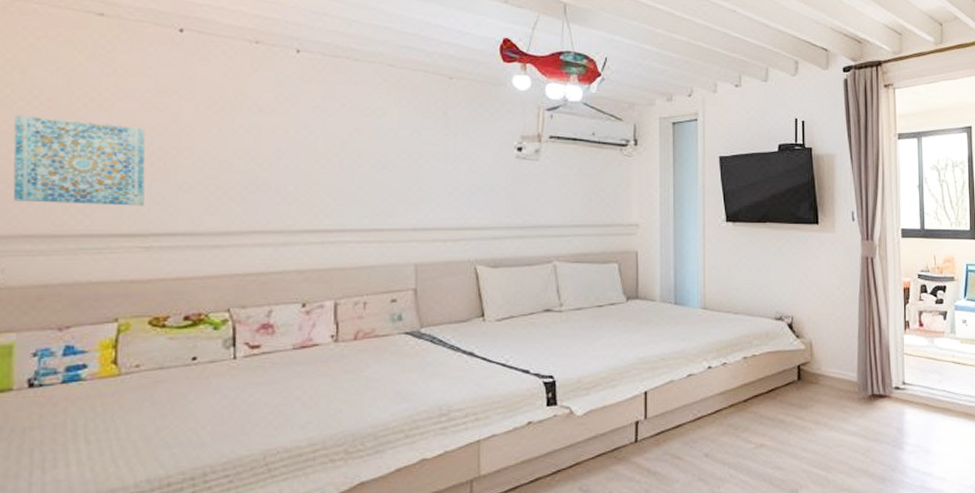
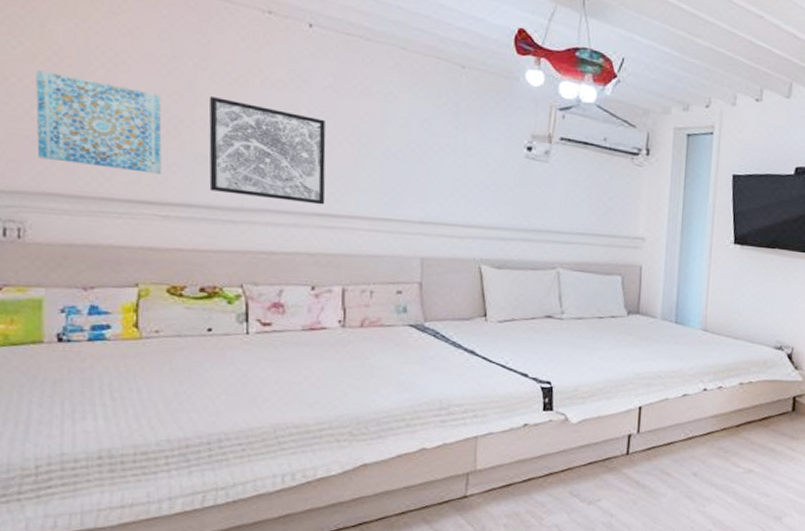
wall art: none [194,126,316,222] -> present [209,97,326,205]

